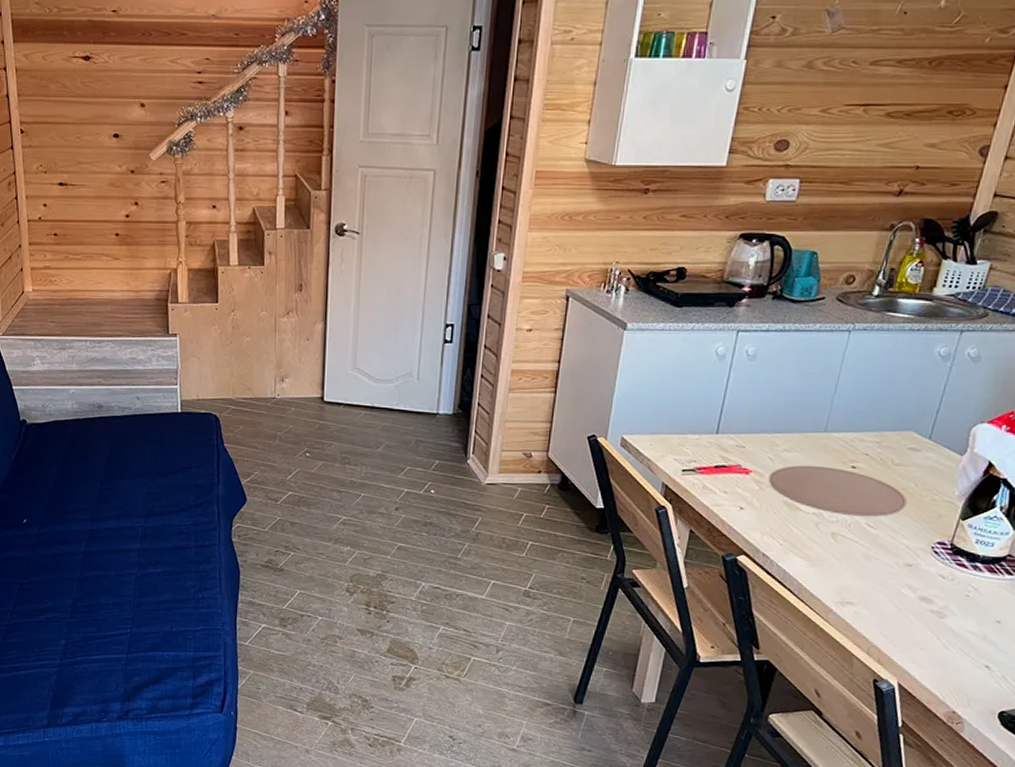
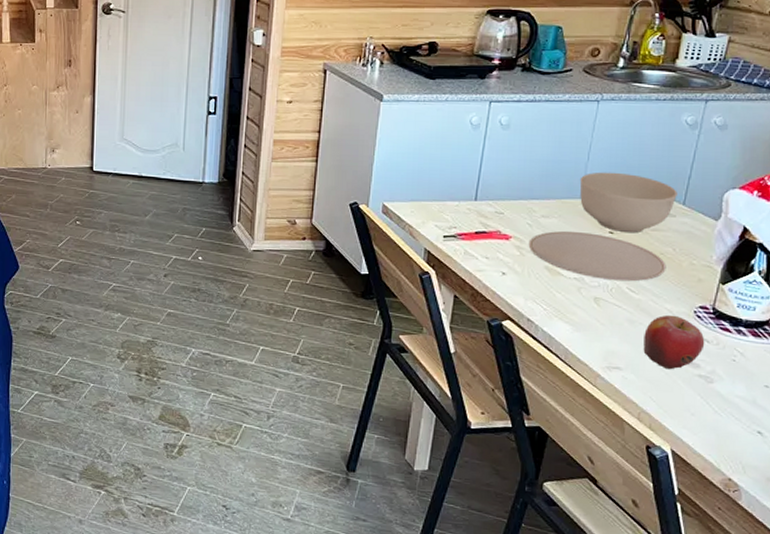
bowl: none [824,405,924,468] -> present [579,172,677,233]
apple: none [877,550,941,605] -> present [643,314,705,370]

